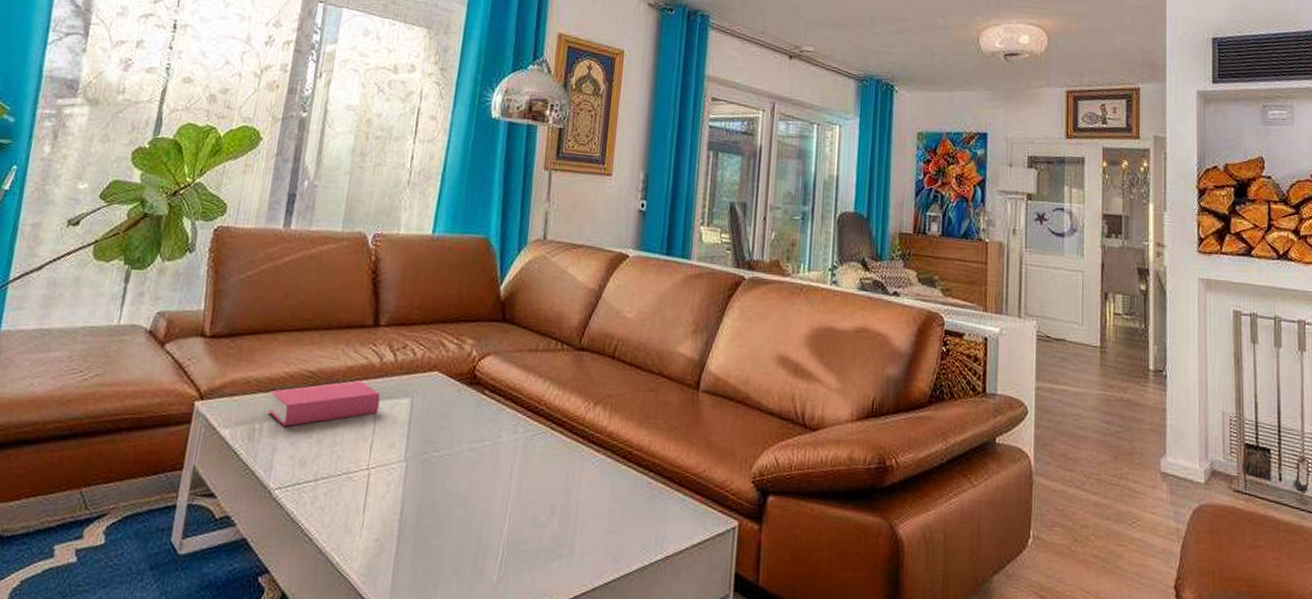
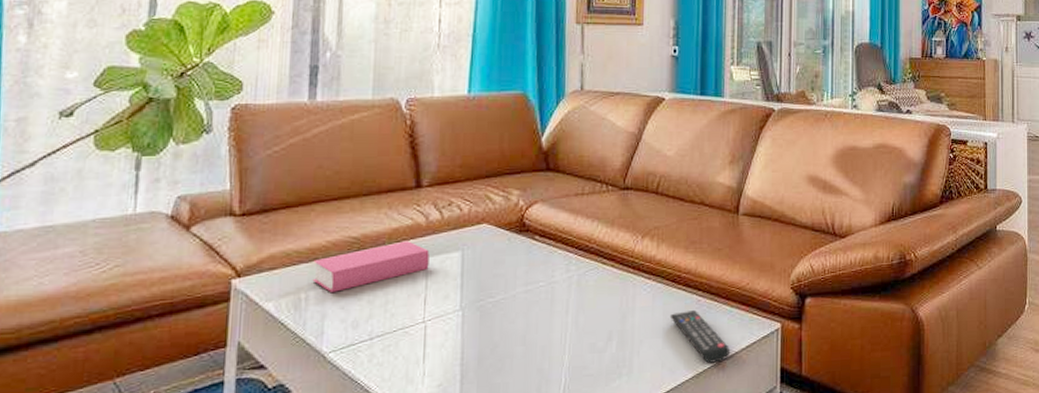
remote control: none [617,492,680,557] -> present [669,309,729,363]

